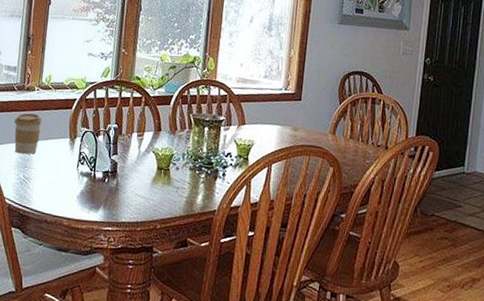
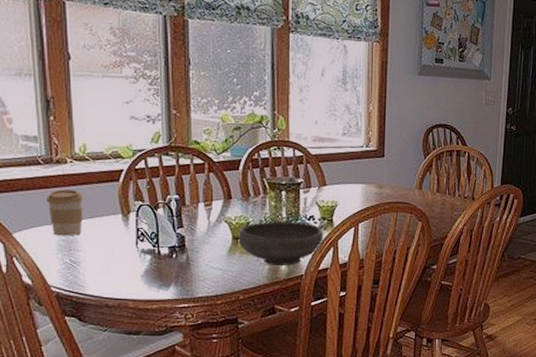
bowl: none [162,155,239,200] -> present [238,221,324,265]

